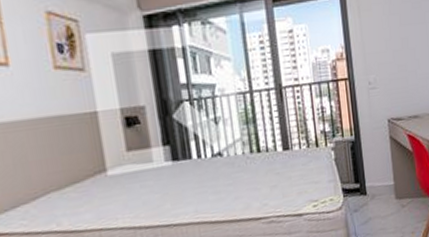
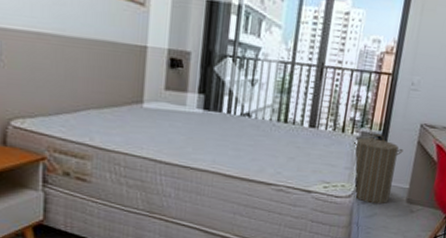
laundry hamper: none [331,139,379,210] -> present [353,134,403,205]

